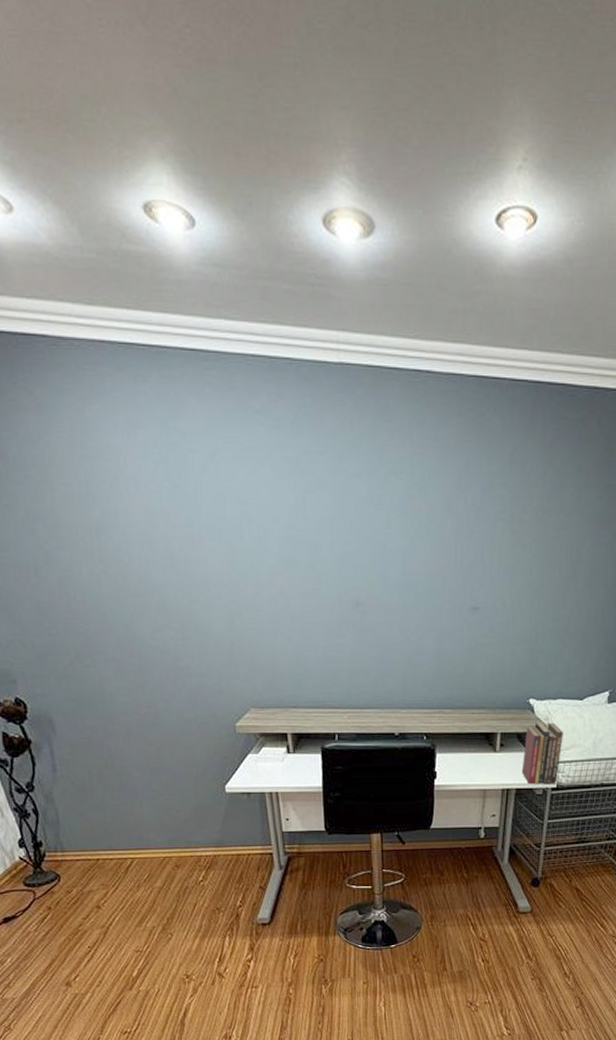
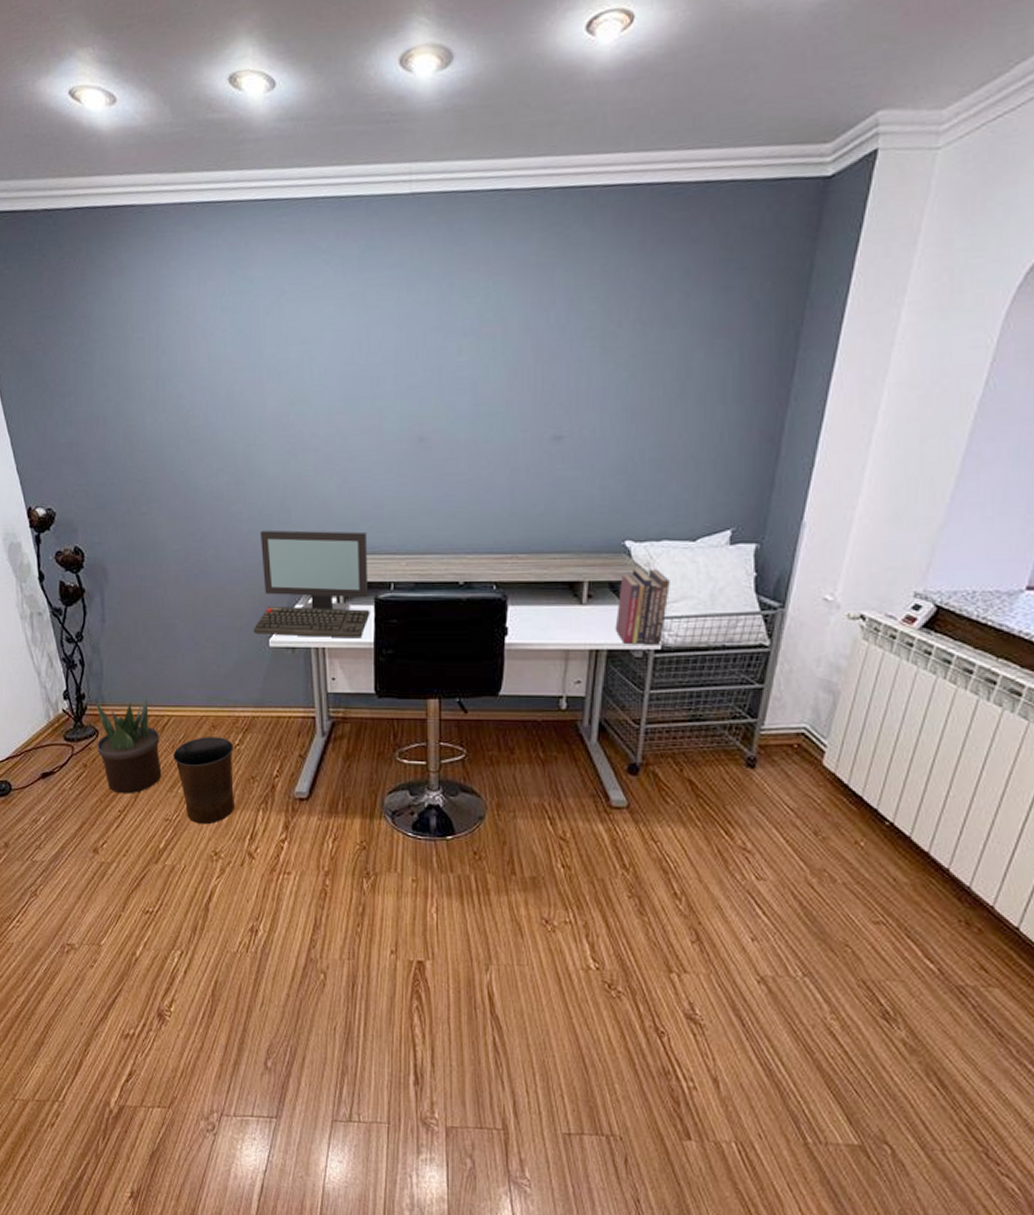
planter: none [51,840,129,932] -> present [93,695,162,794]
waste bin: none [139,875,202,953] -> present [173,737,234,825]
computer keyboard: none [209,755,318,784] -> present [253,605,370,638]
computer monitor: none [210,684,316,759] -> present [261,530,369,611]

